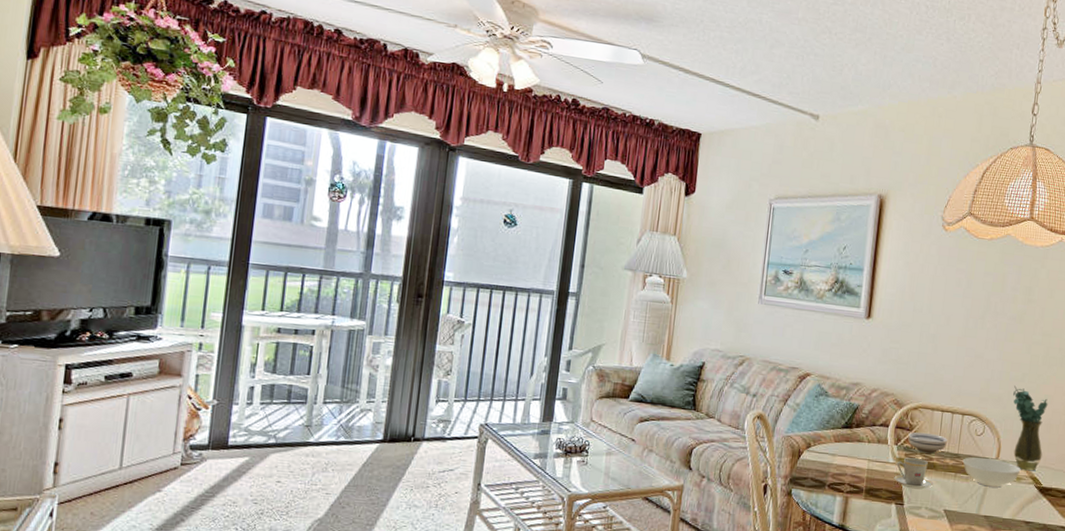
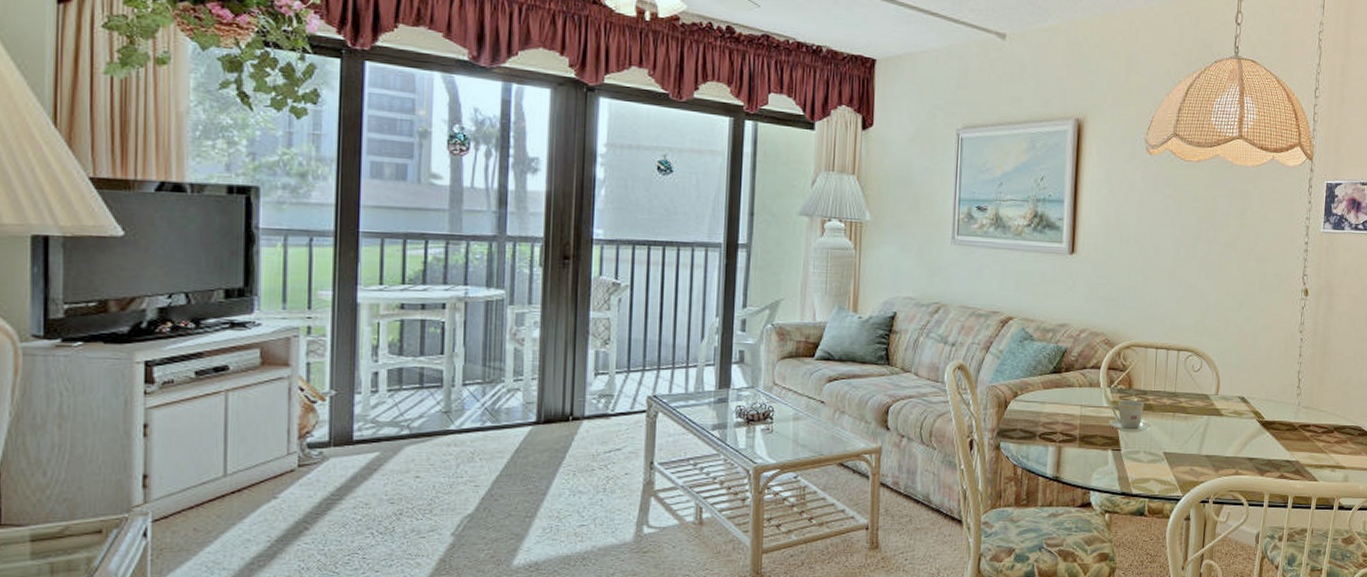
bowl: present [908,432,948,454] -> none [1121,372,1164,394]
bowl: present [962,457,1021,488] -> none [1180,394,1242,425]
vase: present [1013,385,1048,471] -> none [1230,316,1267,405]

